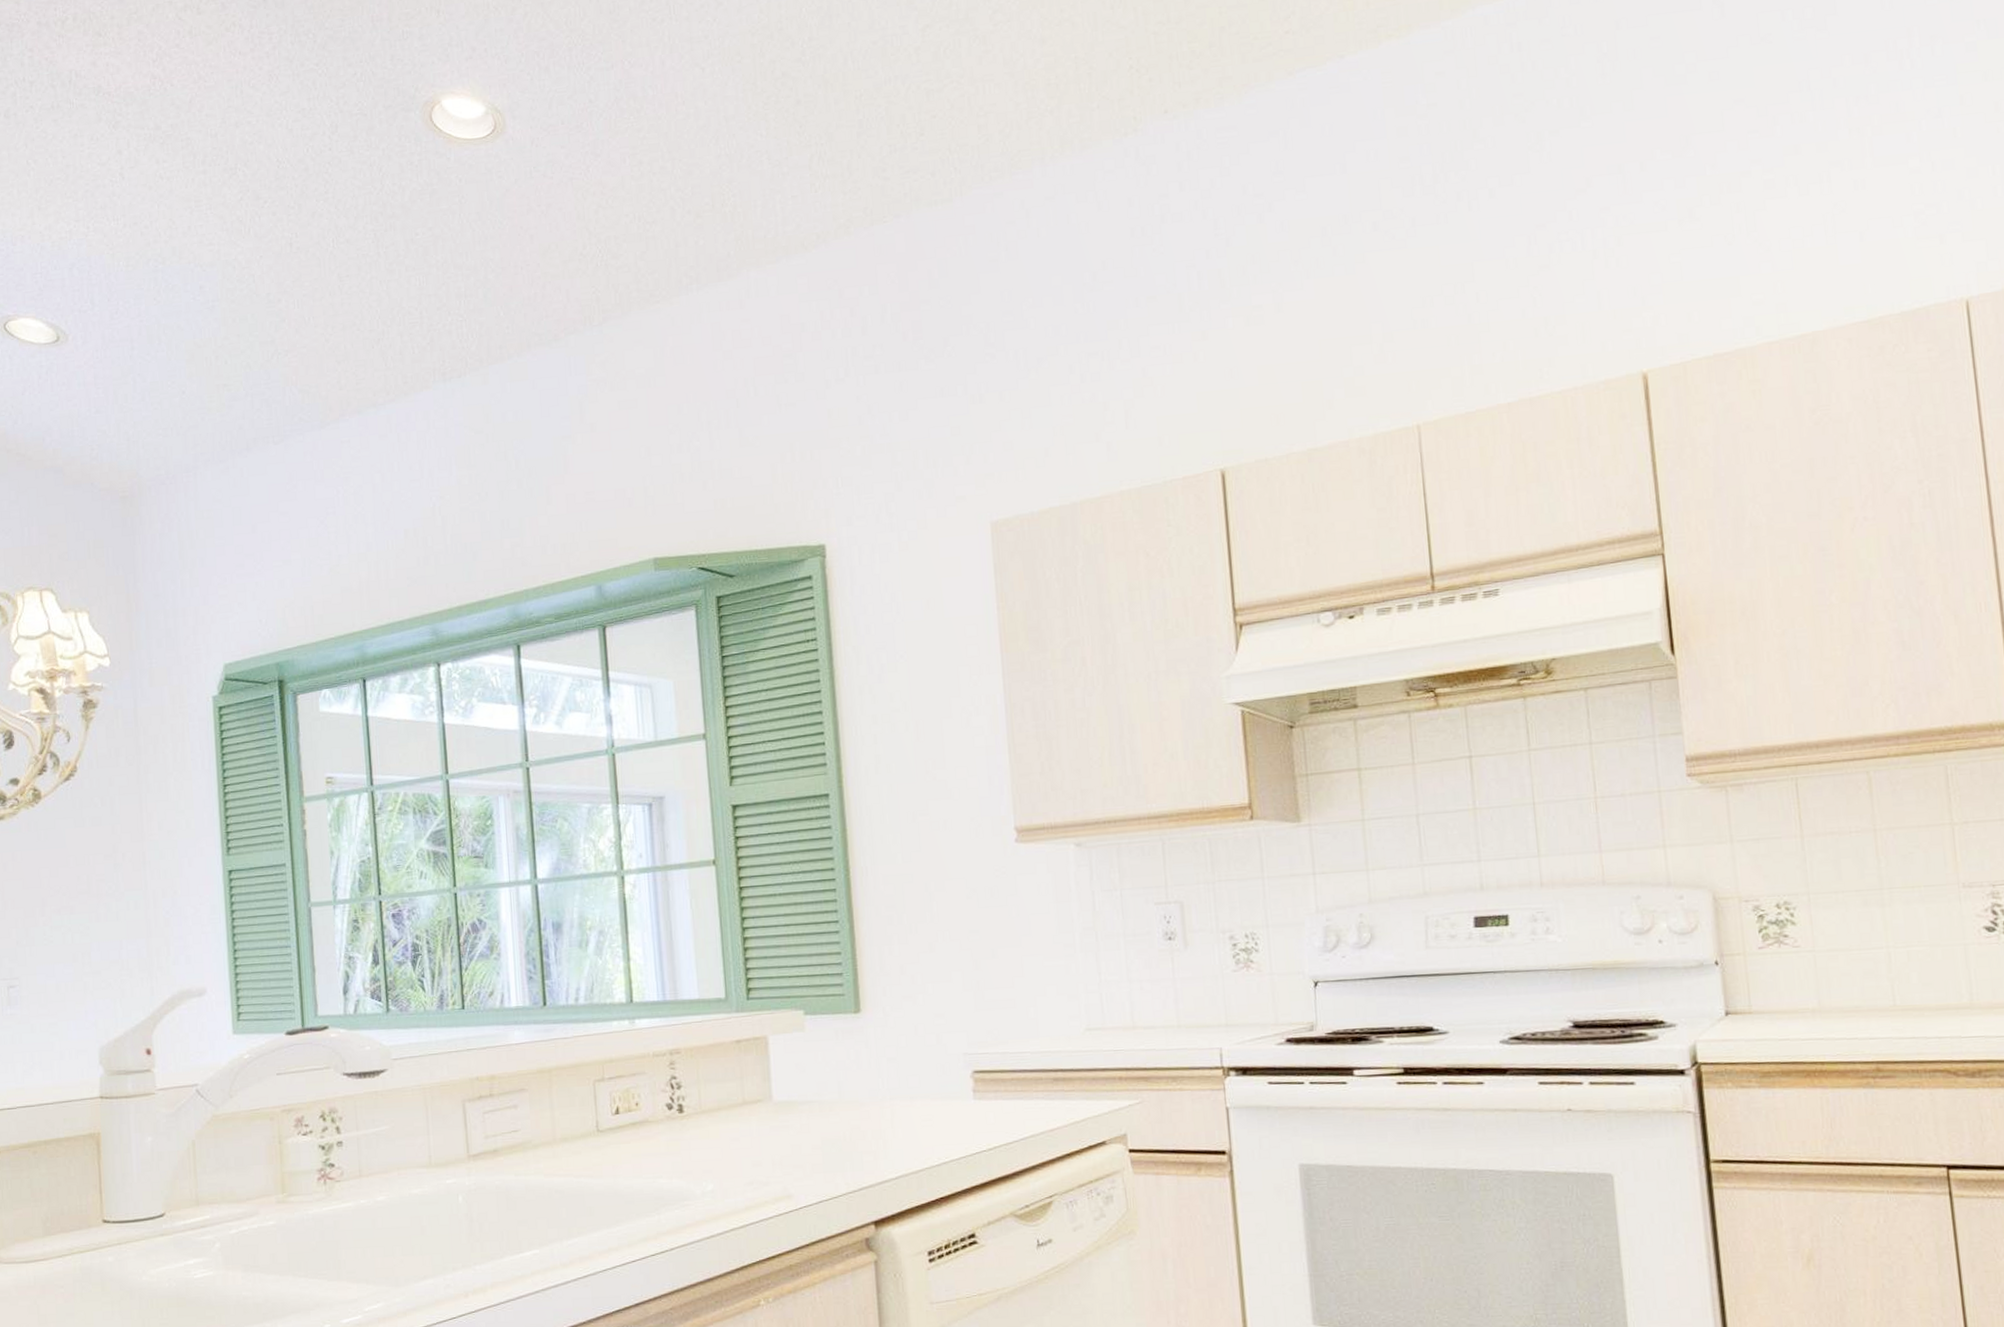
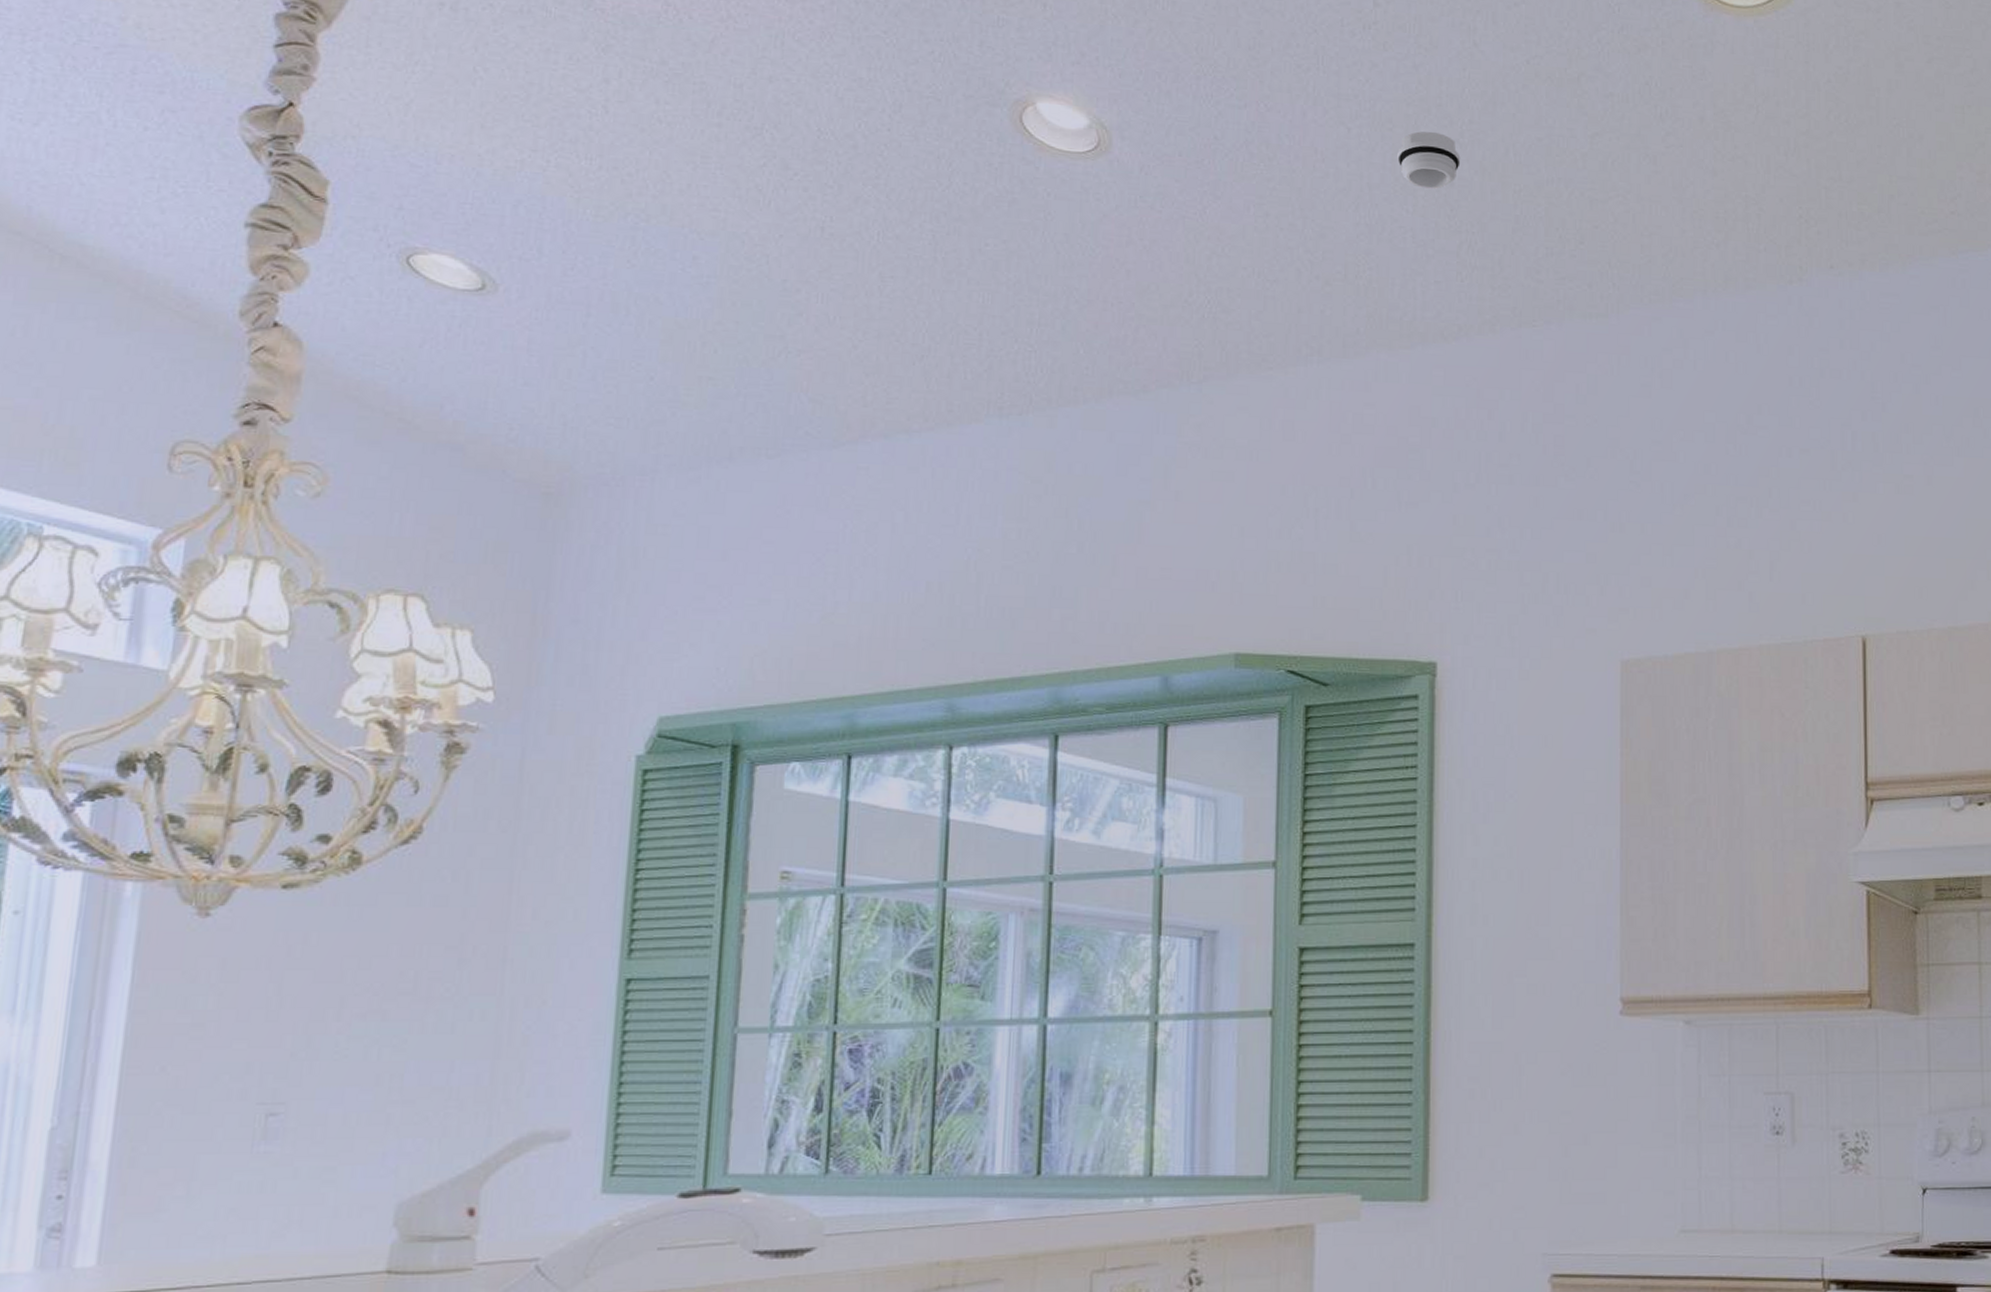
smoke detector: none [747,55,805,111] -> present [1397,131,1461,189]

